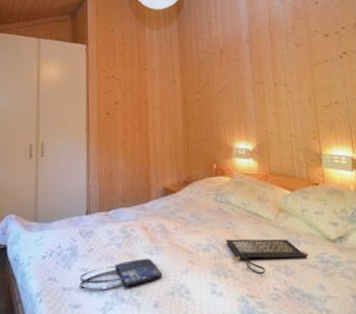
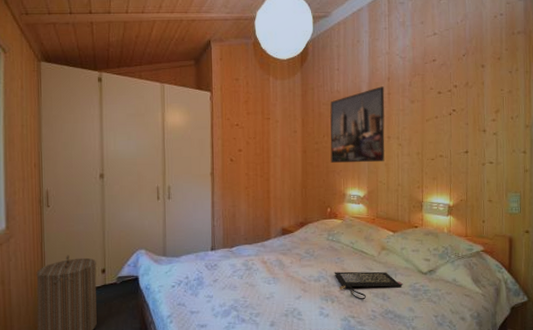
shopping bag: present [79,258,163,290] -> none [205,287,279,313]
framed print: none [209,31,273,113] -> present [329,86,385,163]

